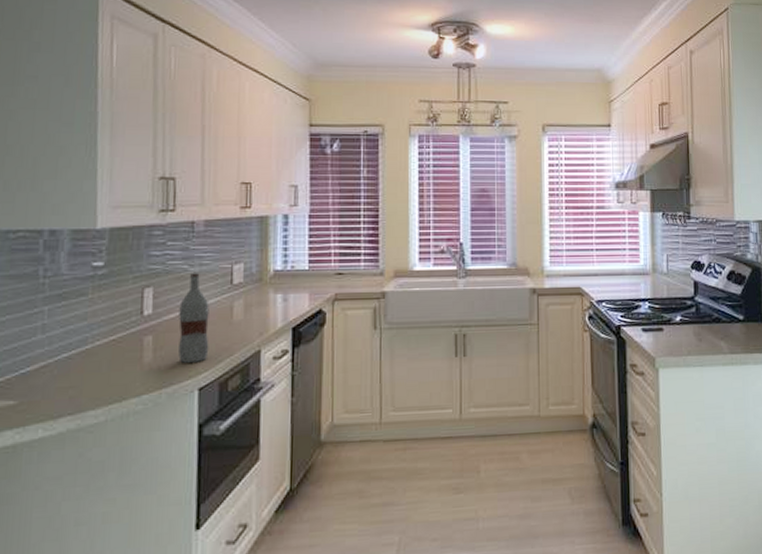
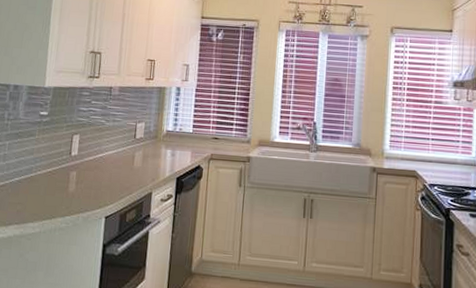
bottle: present [178,273,210,363] -> none [93,127,118,196]

